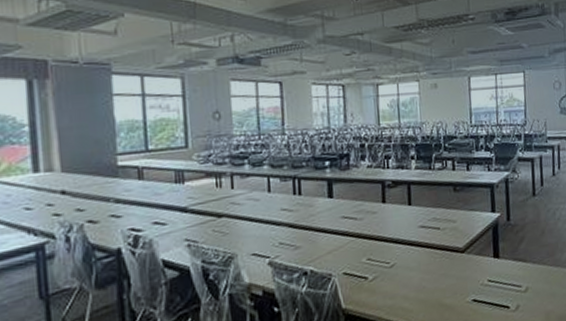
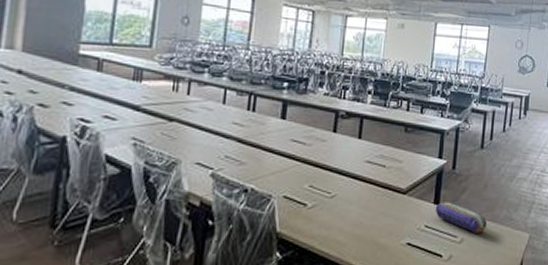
pencil case: none [495,253,550,280] -> present [435,202,487,233]

